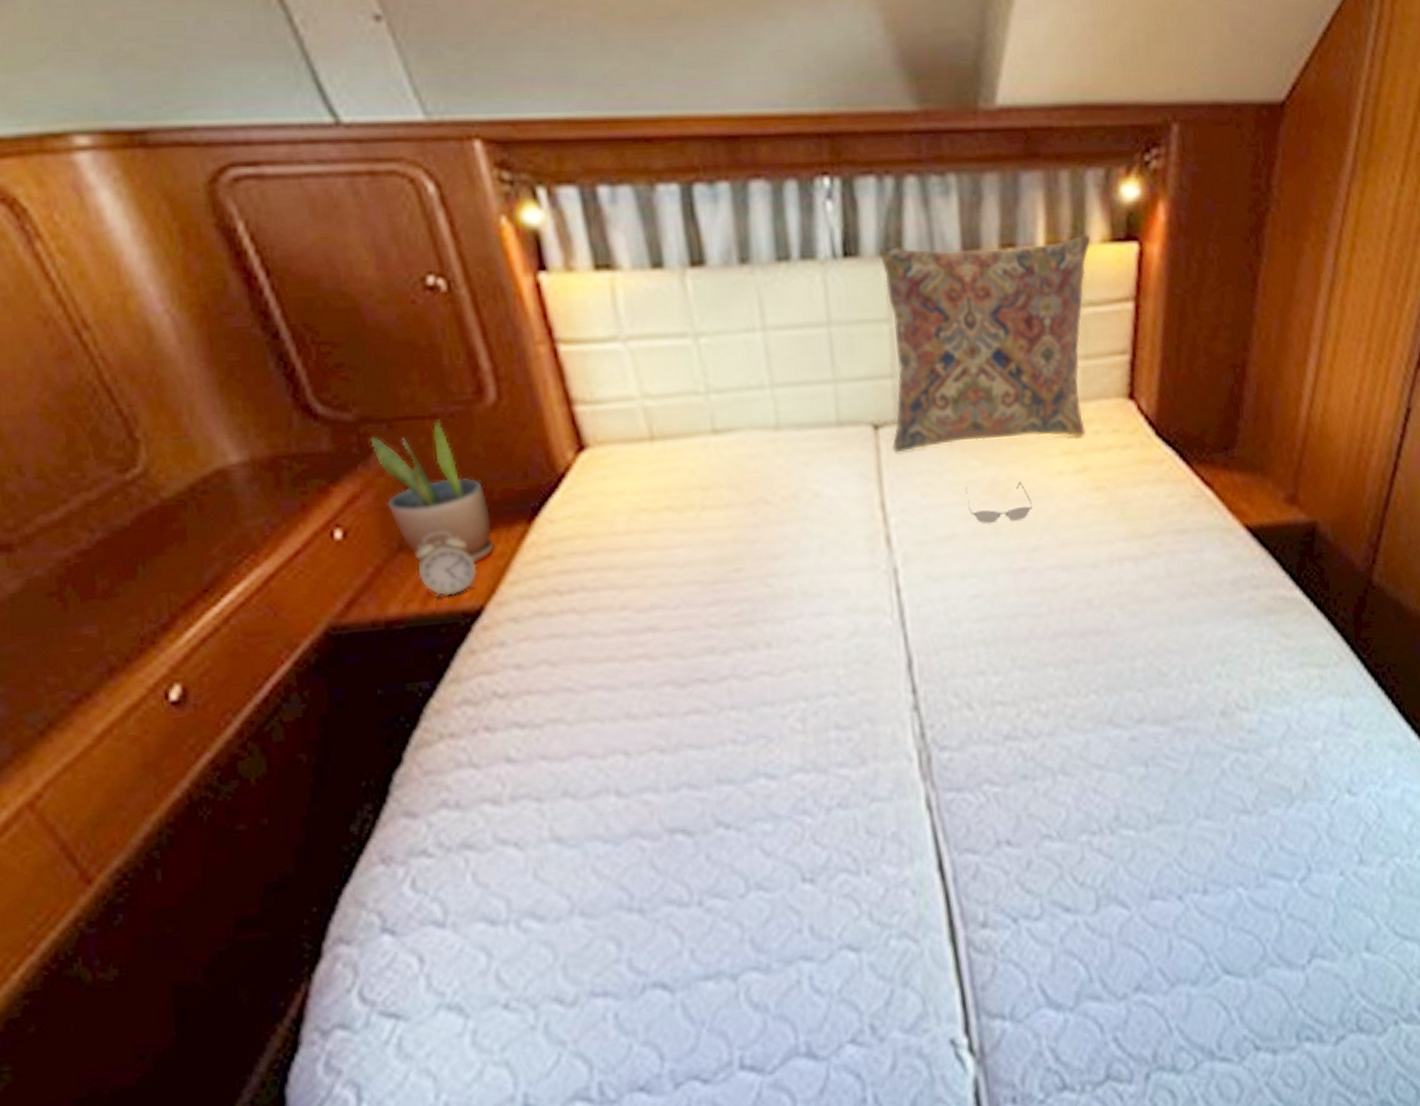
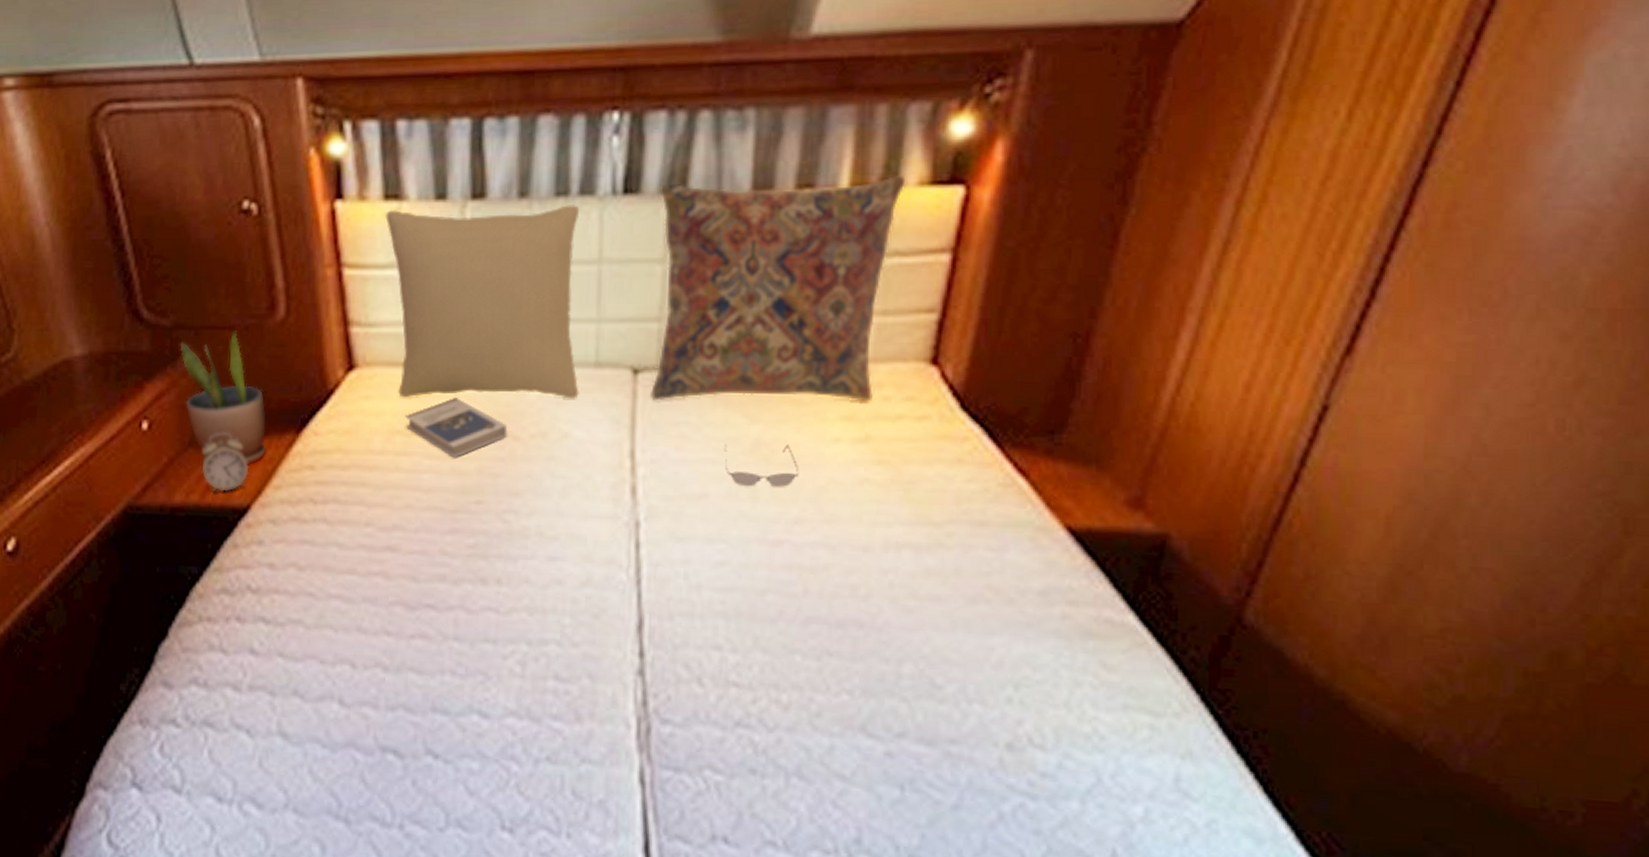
pillow: none [598,269,825,473] -> present [385,205,580,399]
hardback book: none [649,469,759,530] -> present [405,398,508,458]

